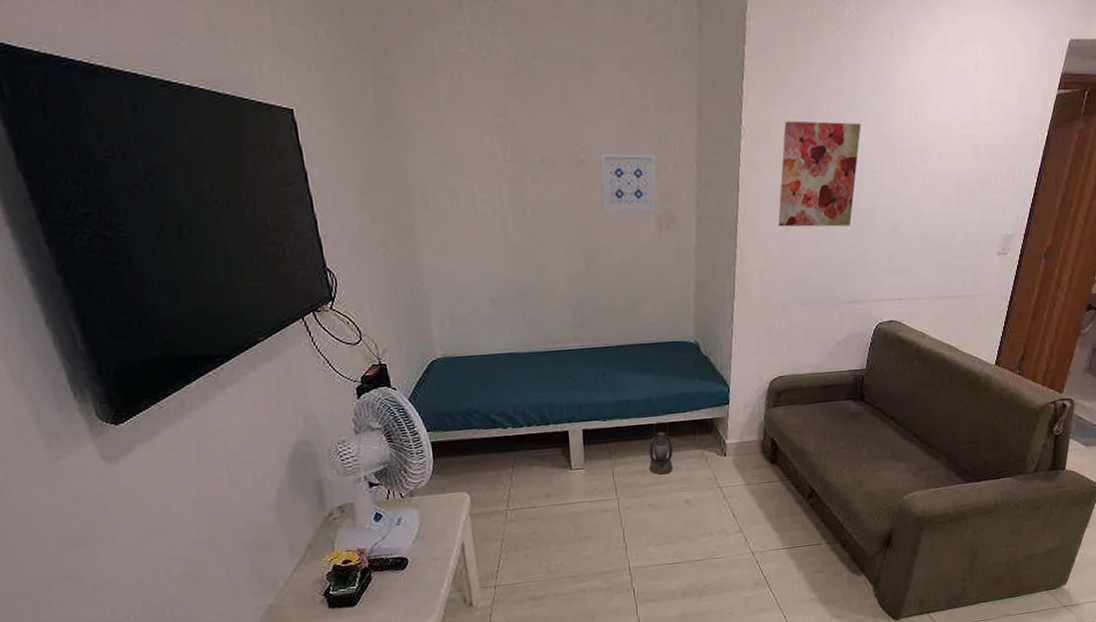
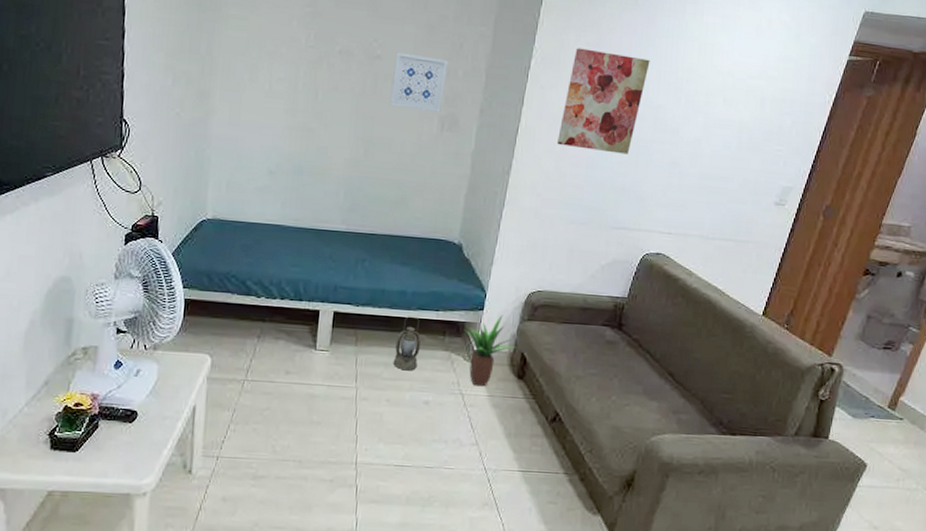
potted plant: none [711,405,766,478] -> present [463,315,517,387]

